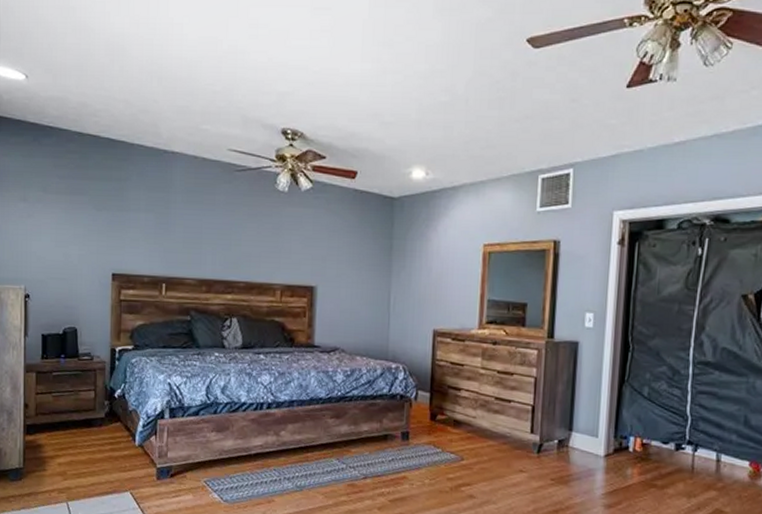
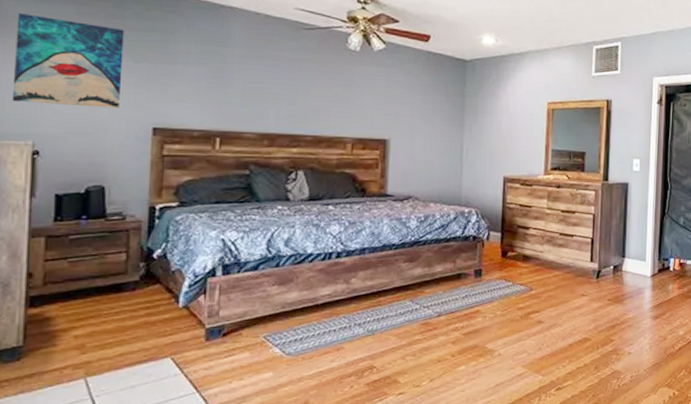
wall art: none [9,169,88,255] -> present [11,13,124,109]

